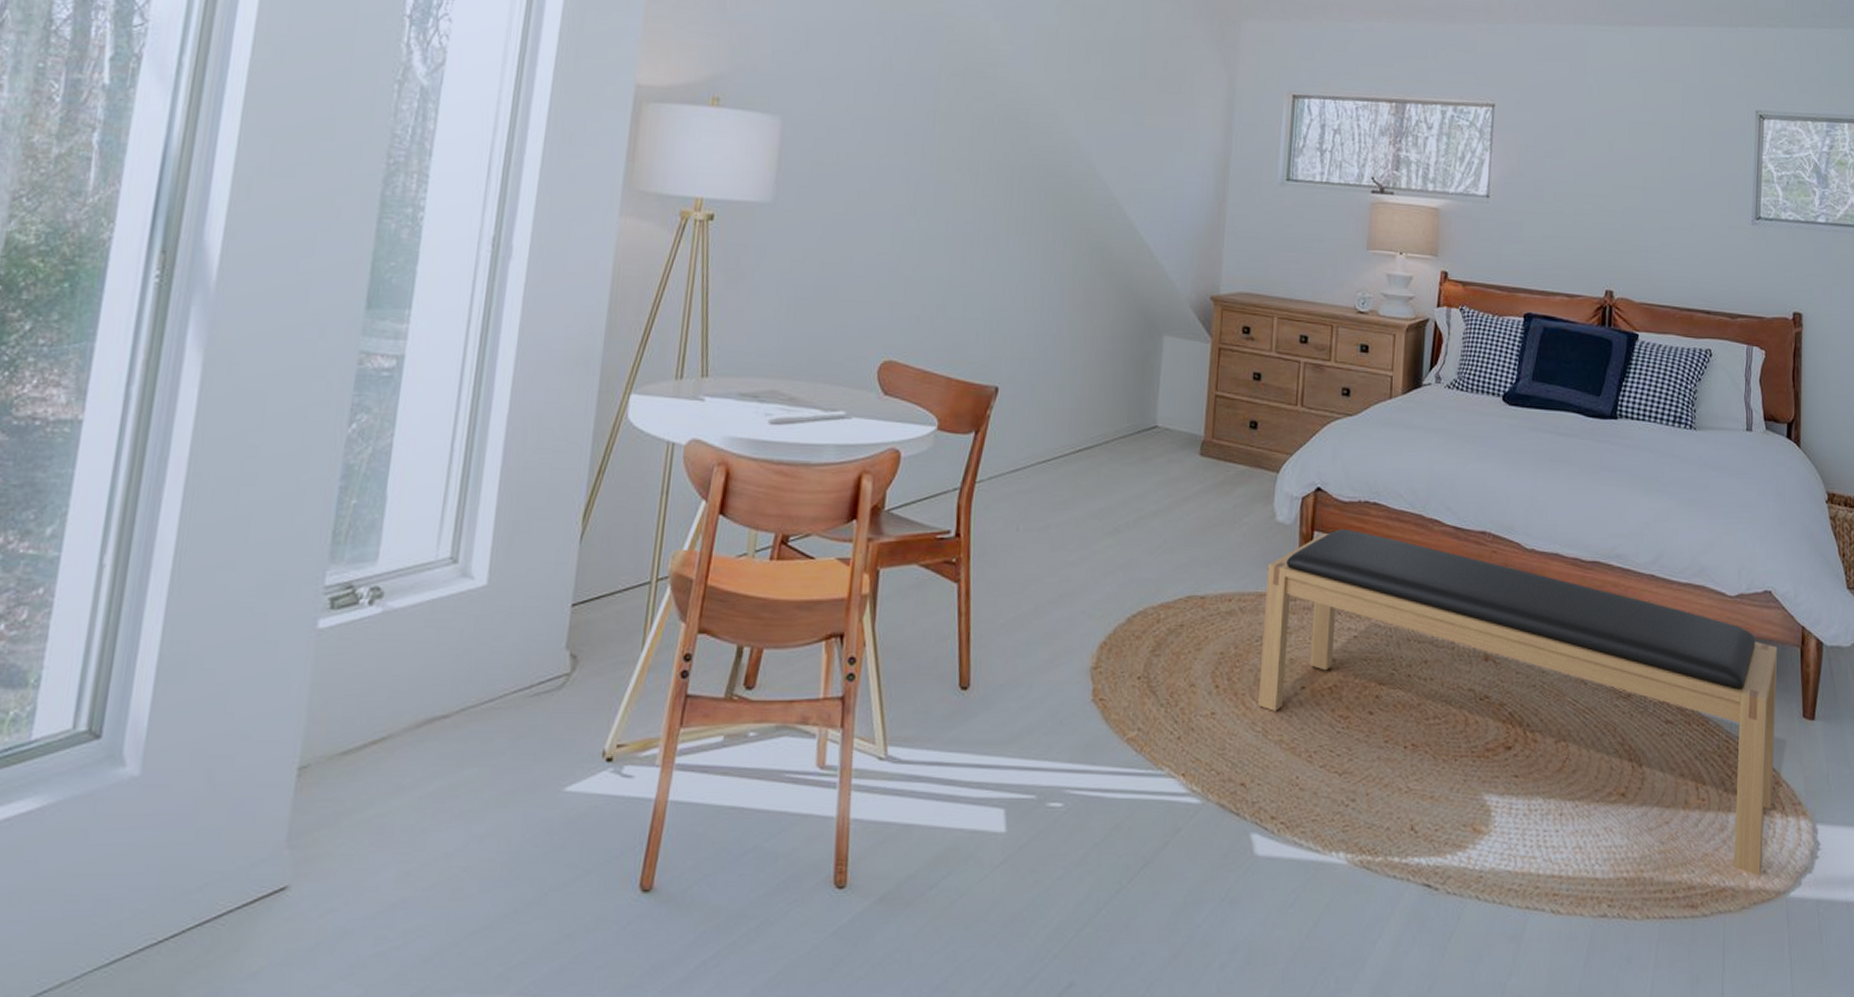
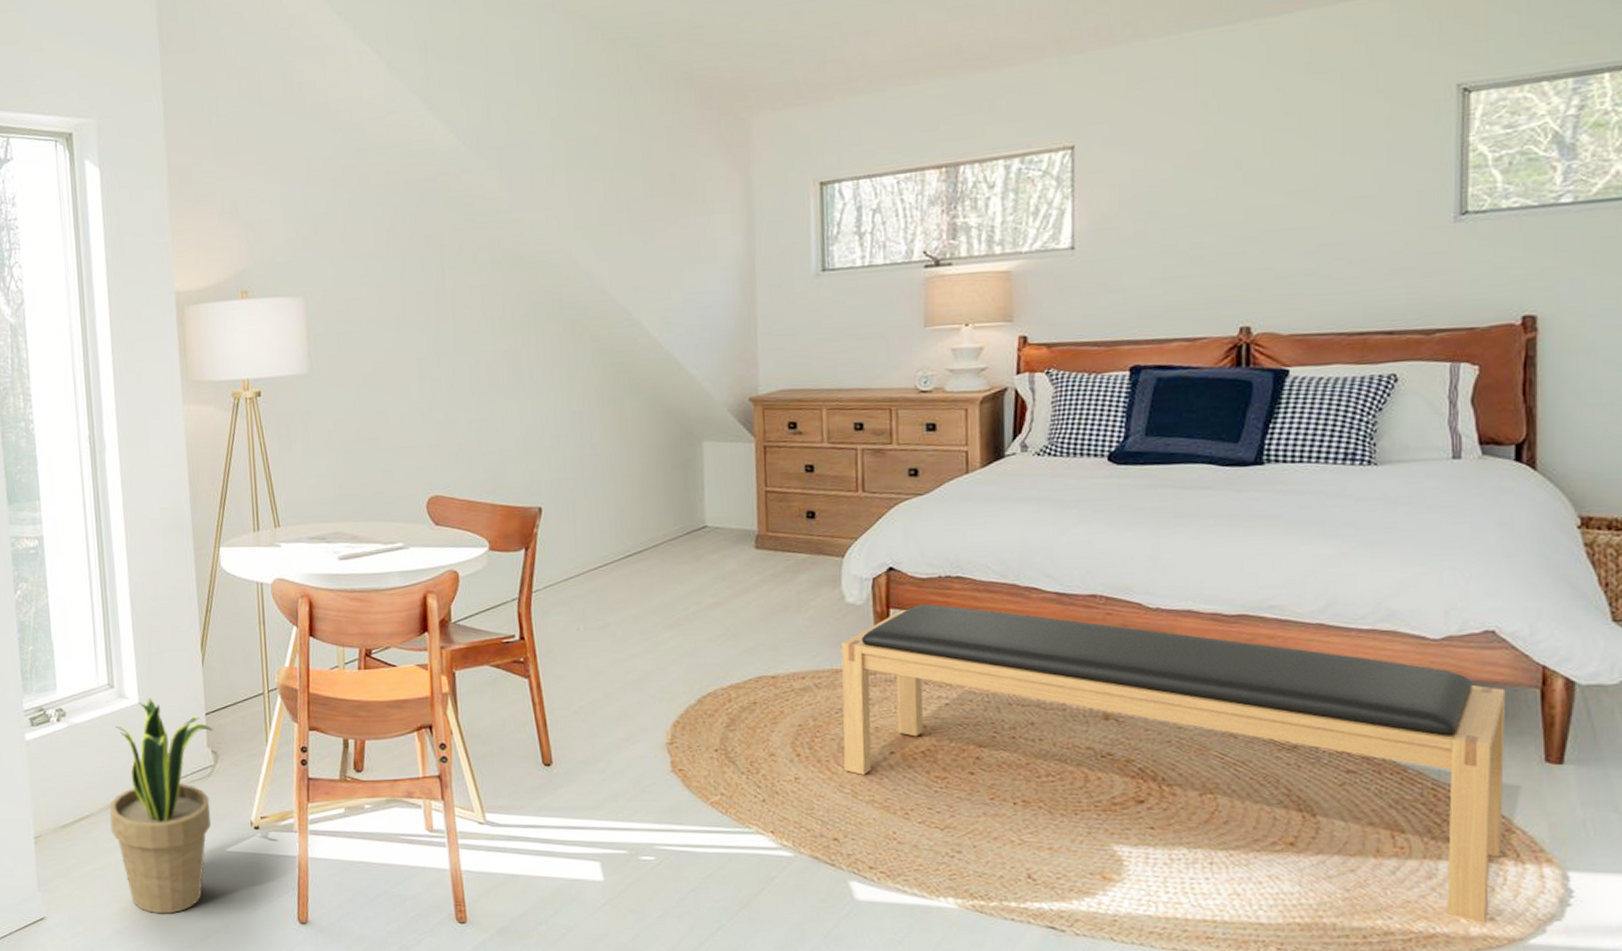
potted plant: none [411,579,578,880] -> present [109,697,213,914]

